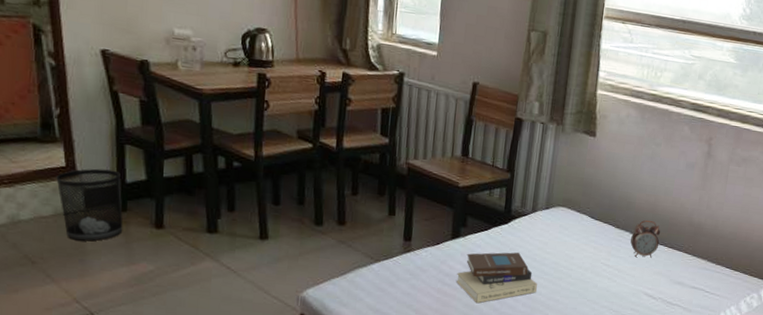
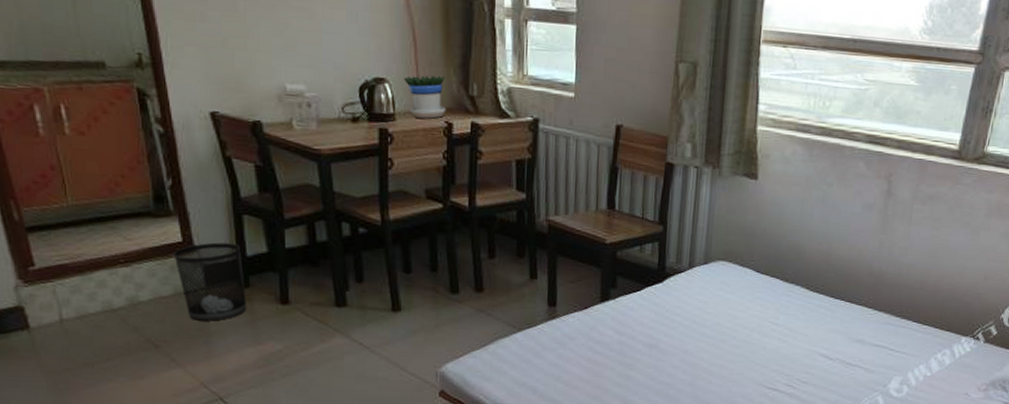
flowerpot: none [284,28,321,68] -> present [404,75,447,119]
books: present [456,252,537,304] -> none [607,314,698,373]
alarm clock: present [630,220,661,258] -> none [802,272,836,314]

